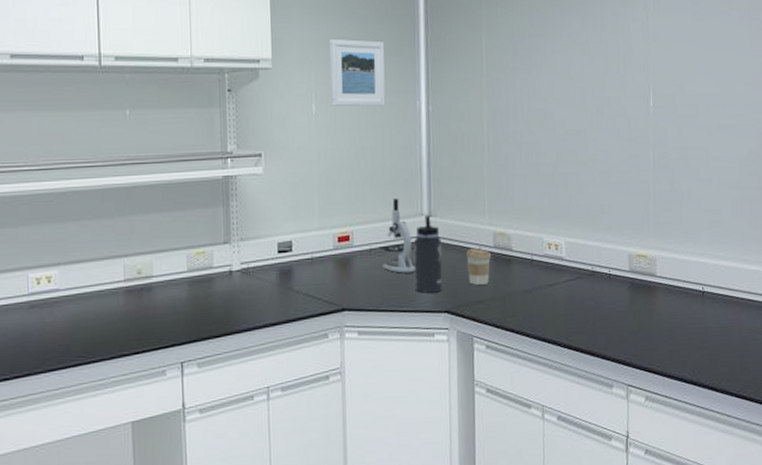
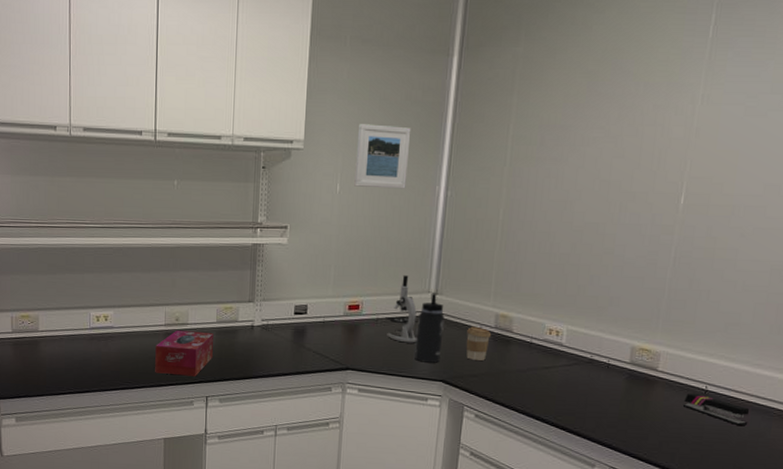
tissue box: none [114,284,185,341] -> present [155,330,213,377]
stapler: none [684,296,746,325] -> present [682,393,750,426]

